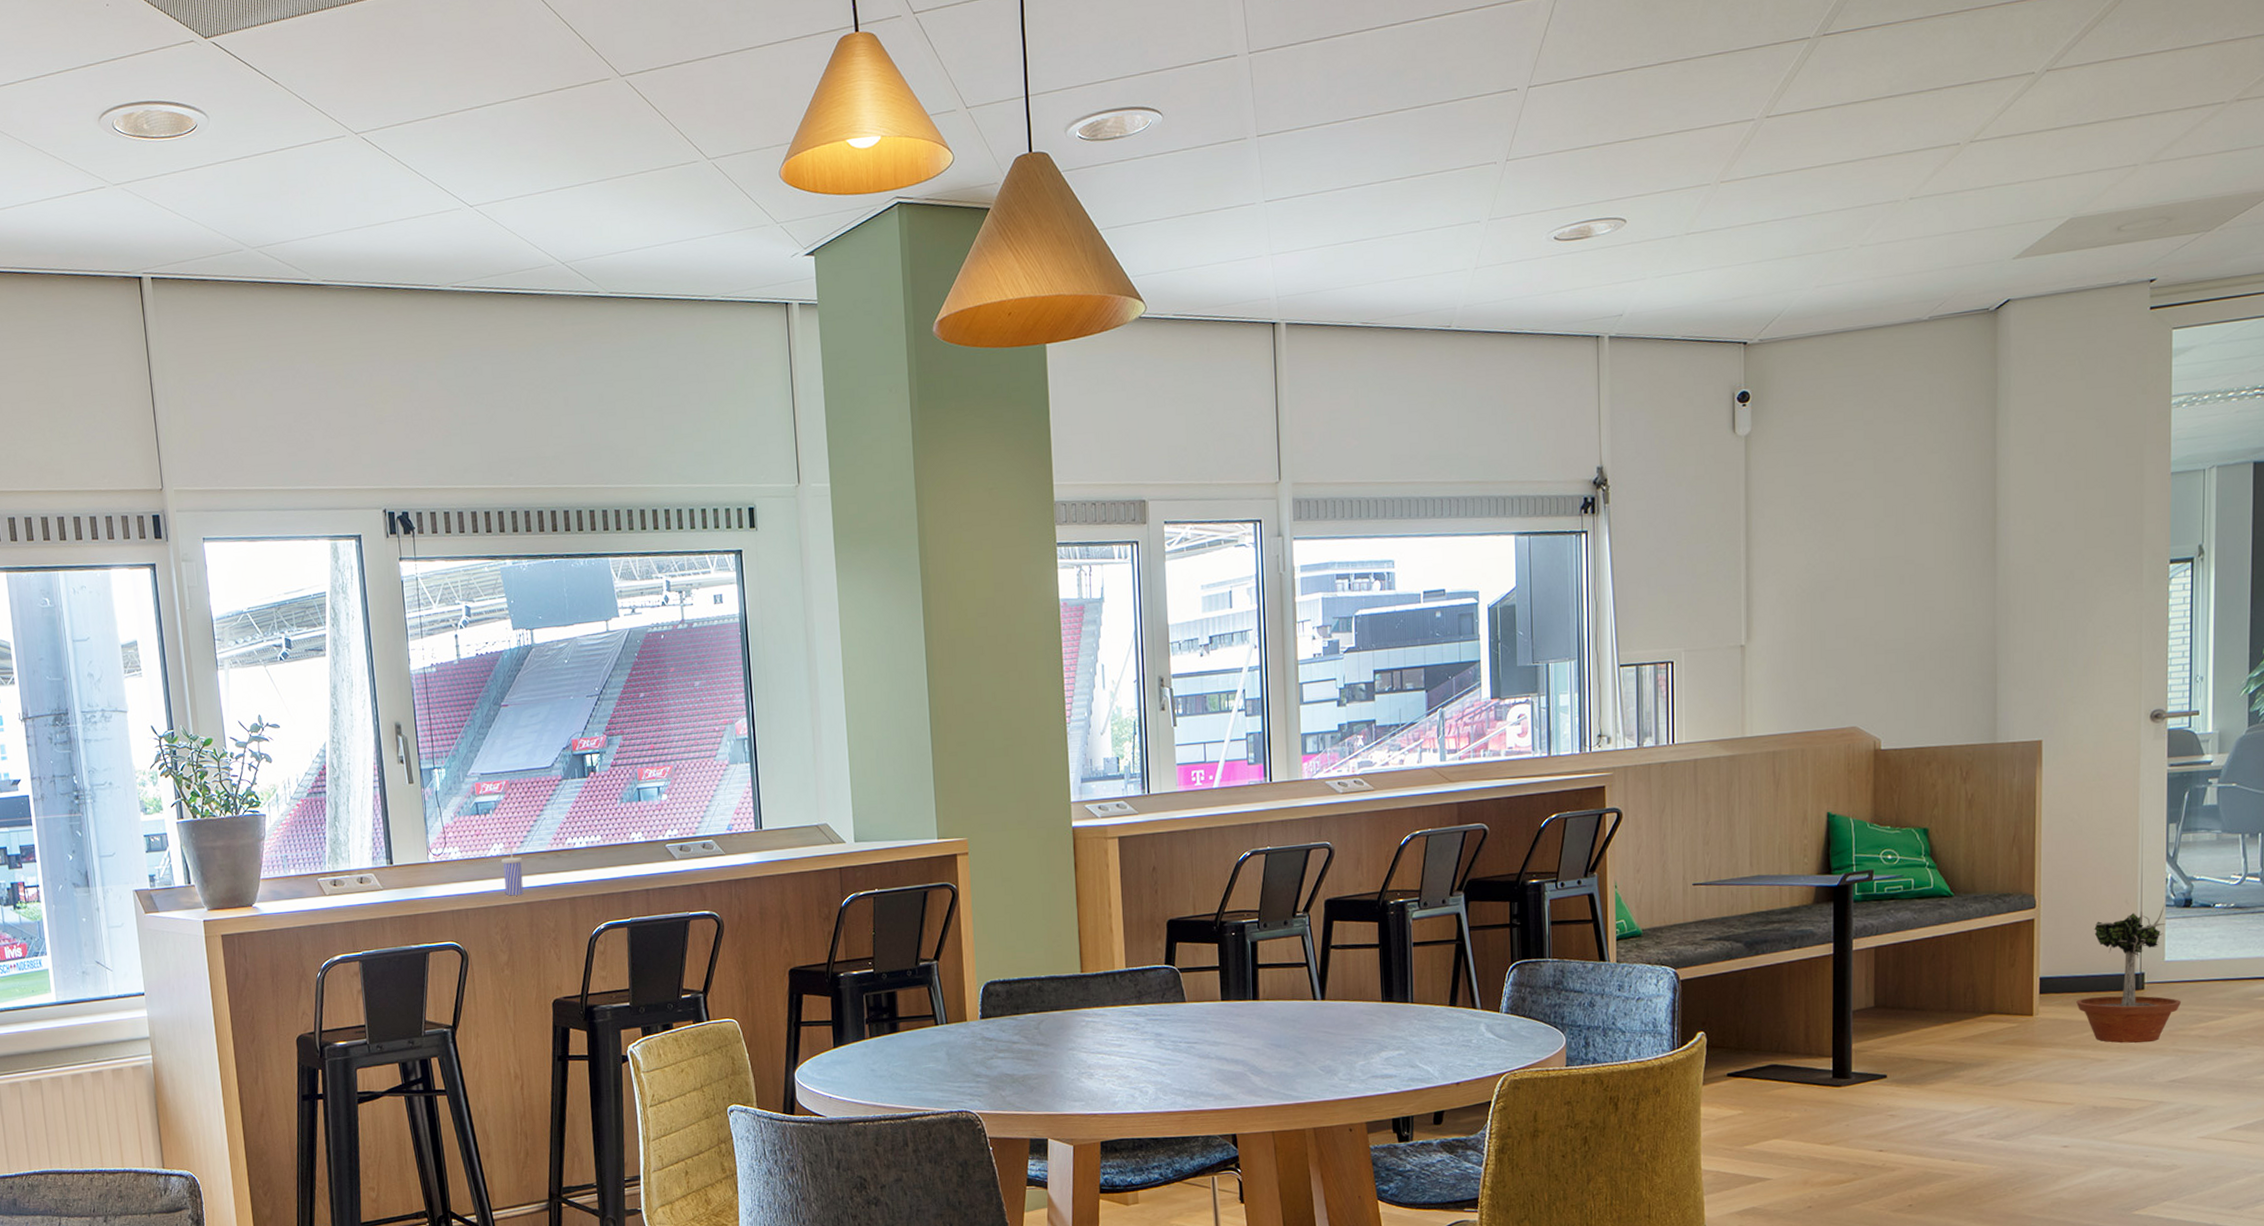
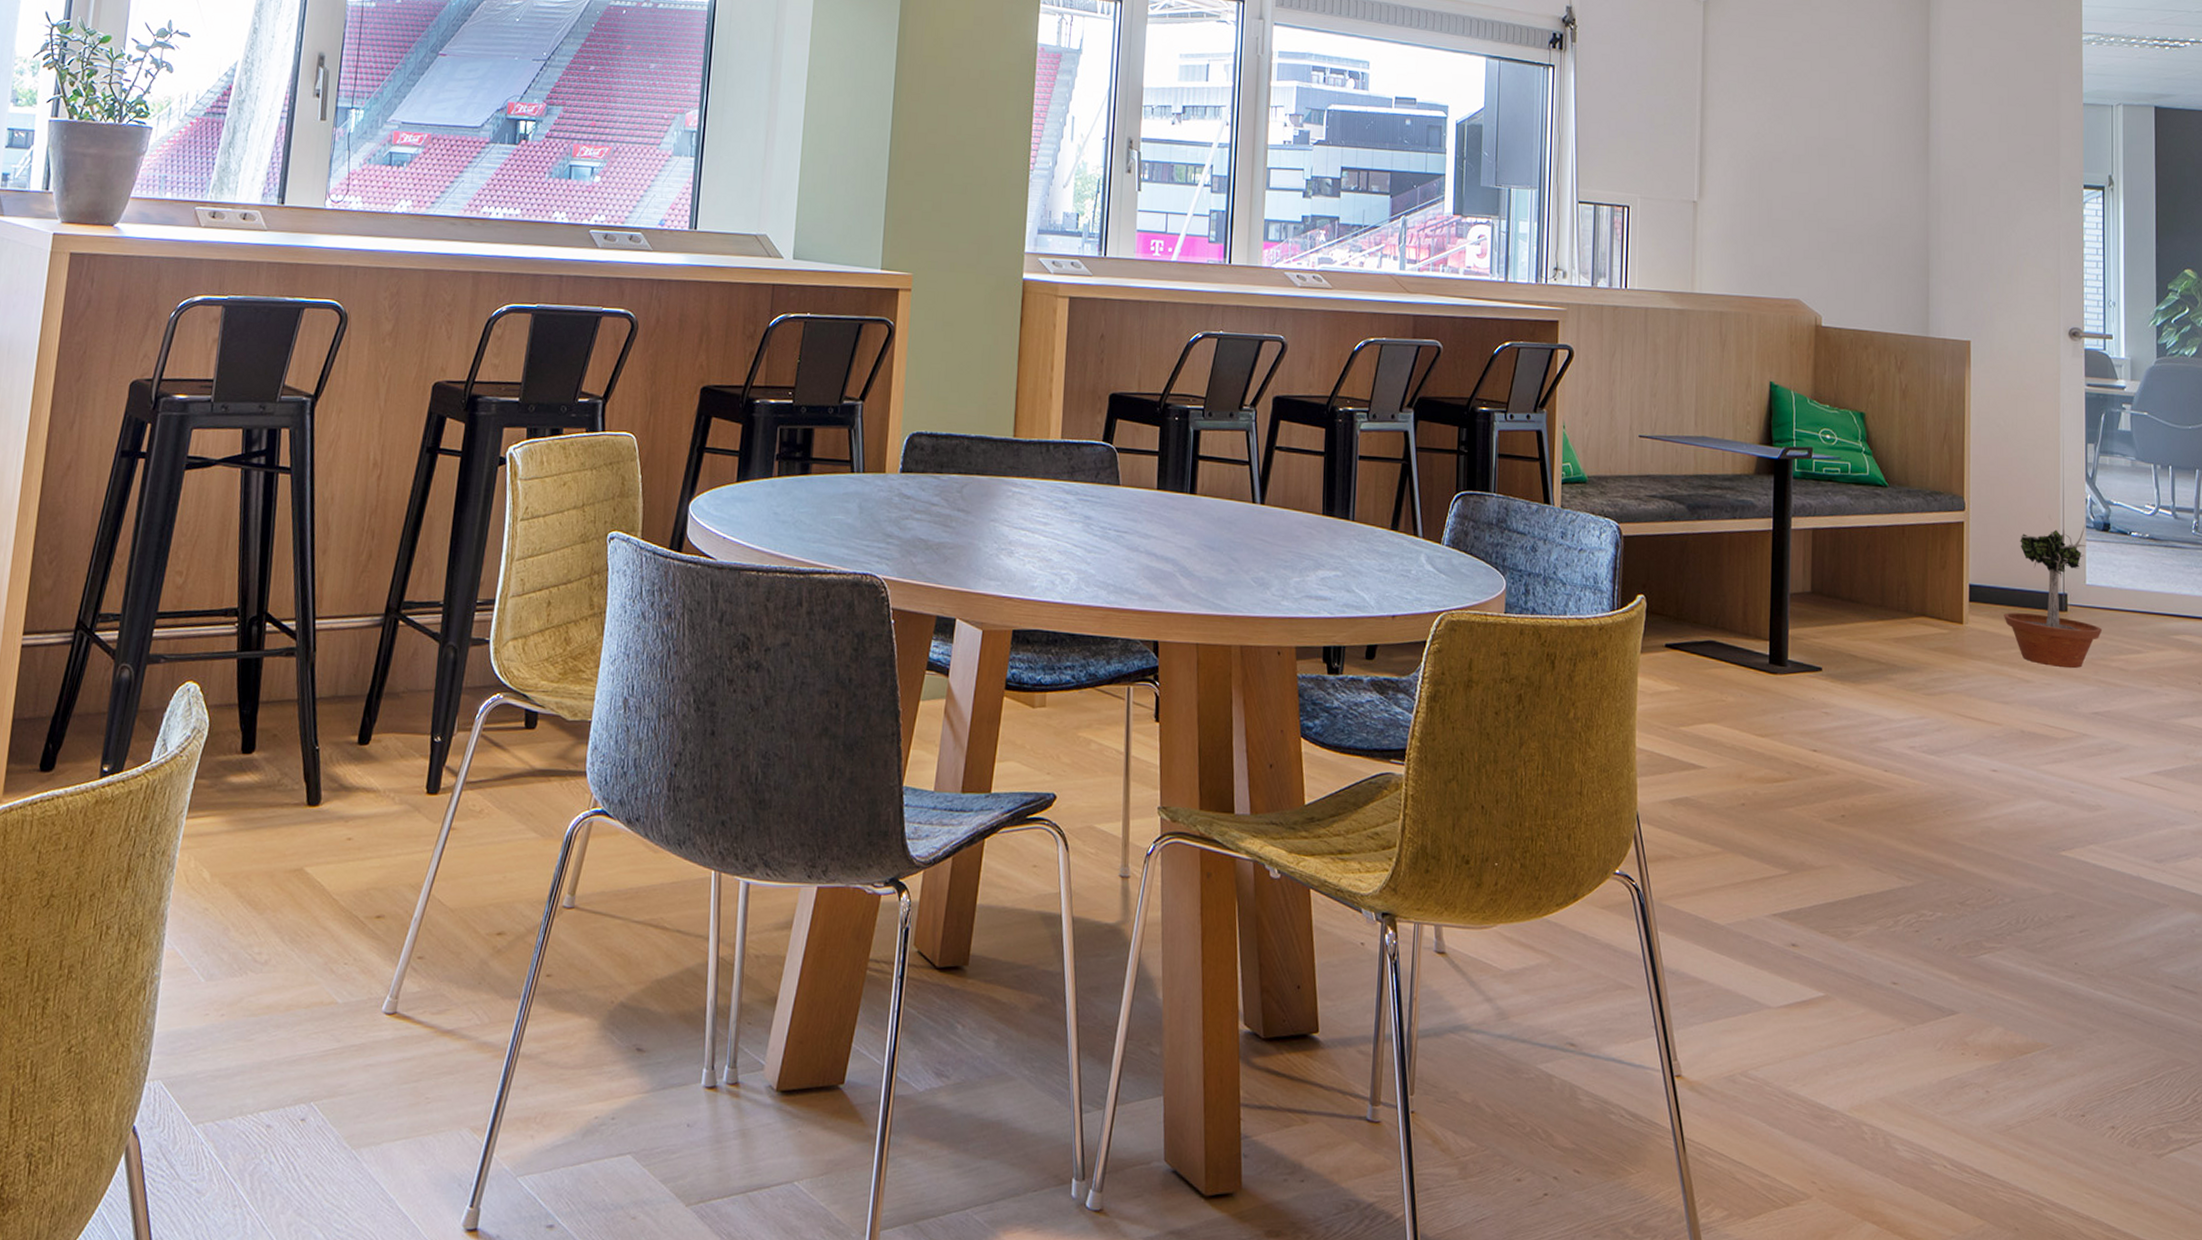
beverage cup: present [501,847,524,896] -> none [403,206,431,261]

